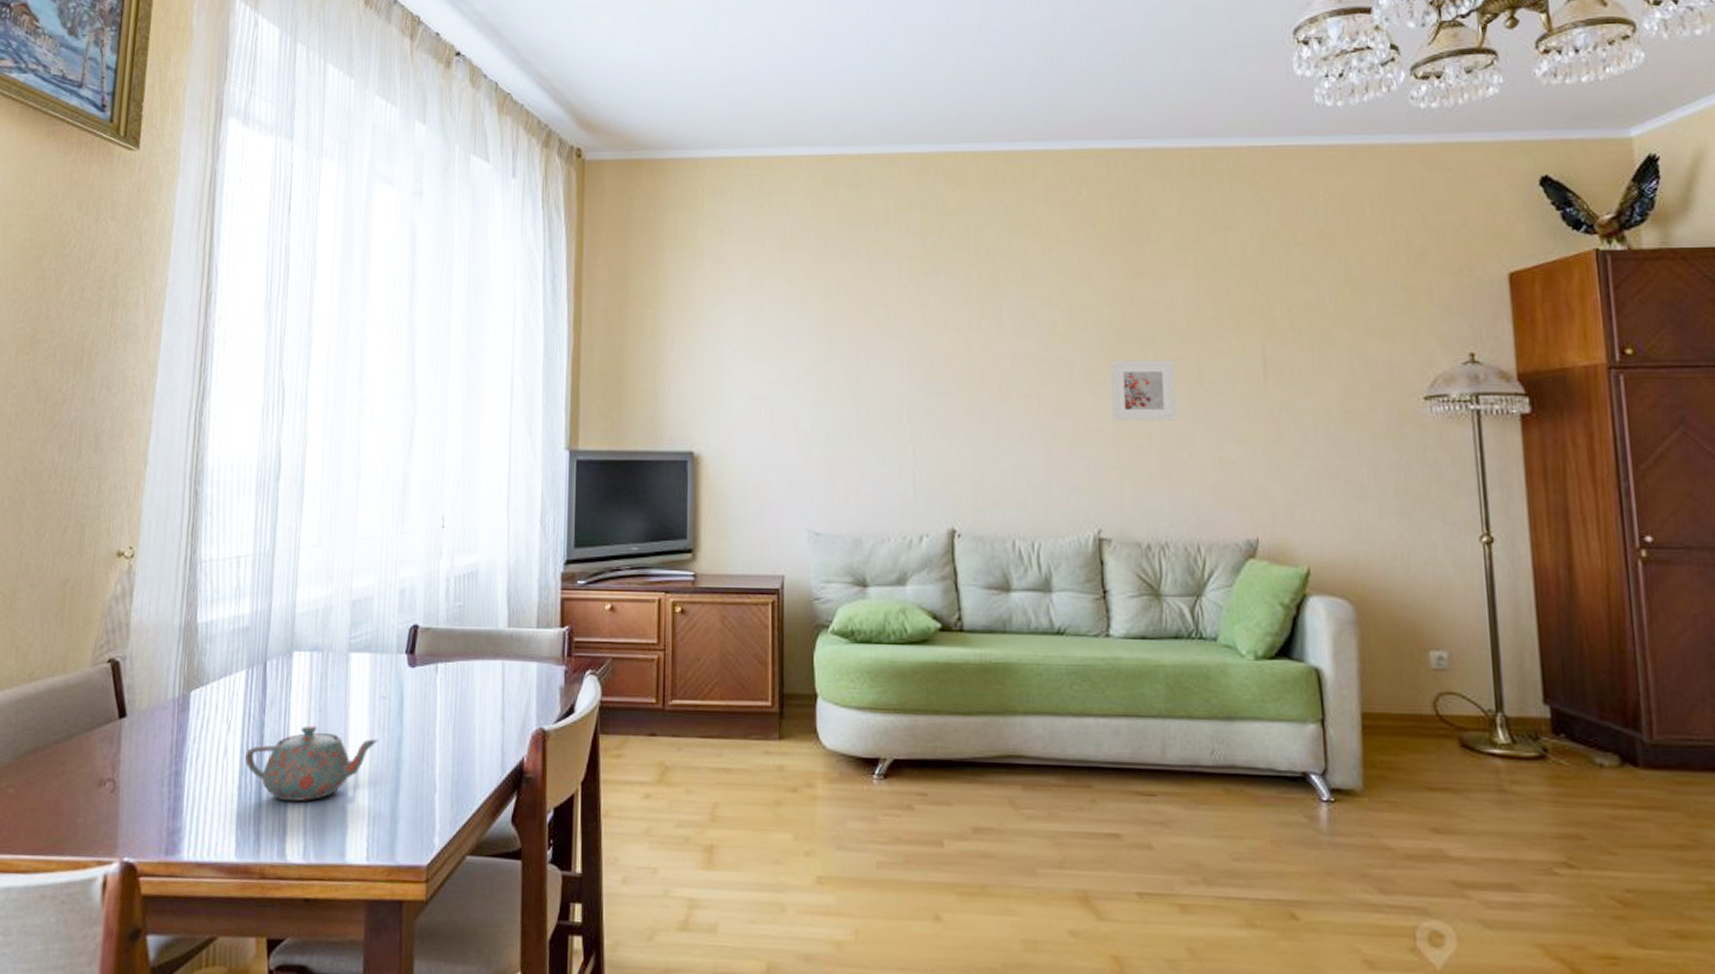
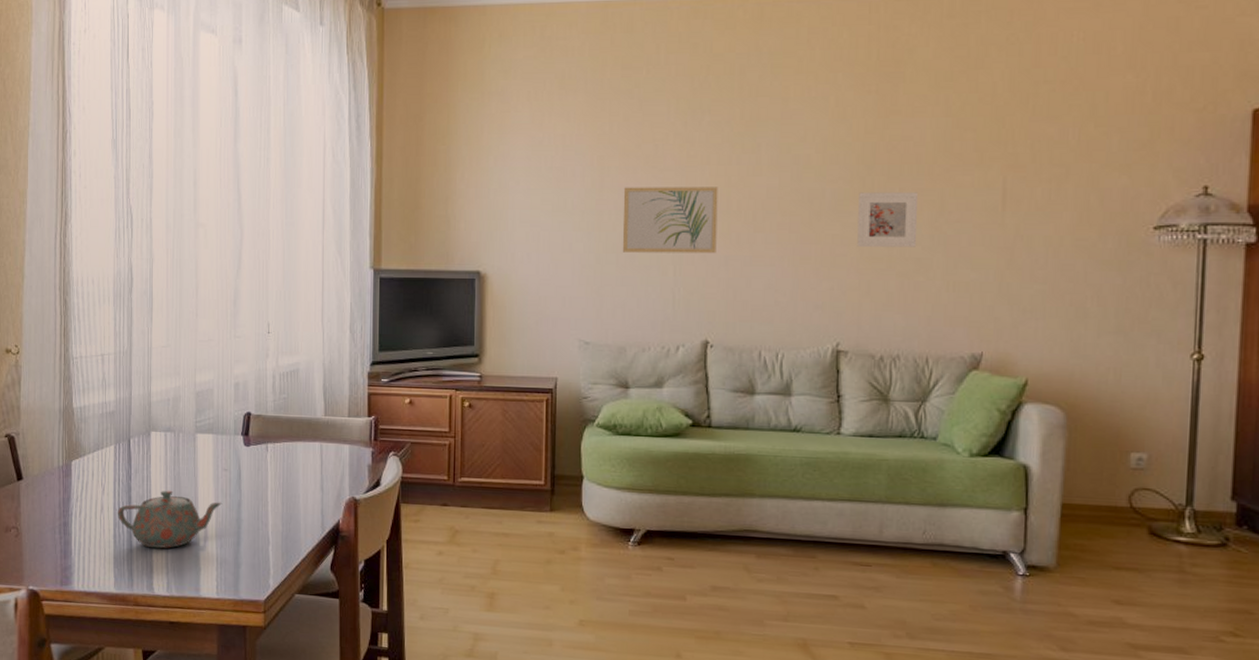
wall art: none [854,355,959,429] -> present [622,187,718,254]

